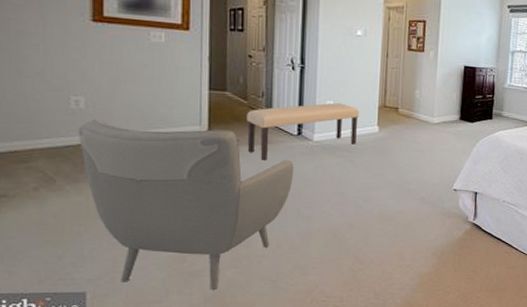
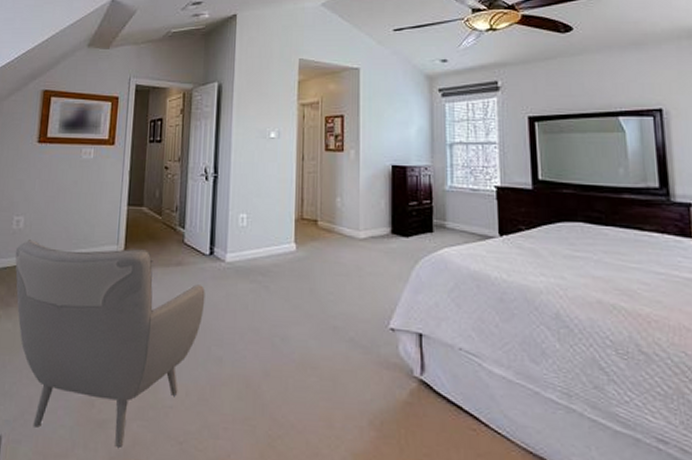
bench: present [246,103,359,160] -> none [159,216,274,285]

